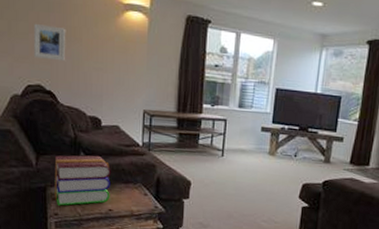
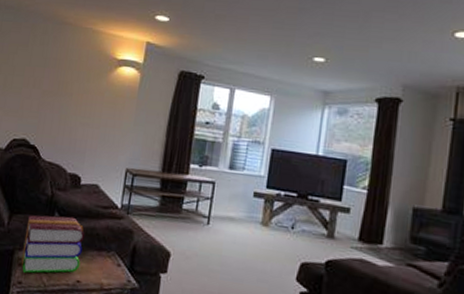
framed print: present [33,24,65,62] -> none [23,79,58,116]

